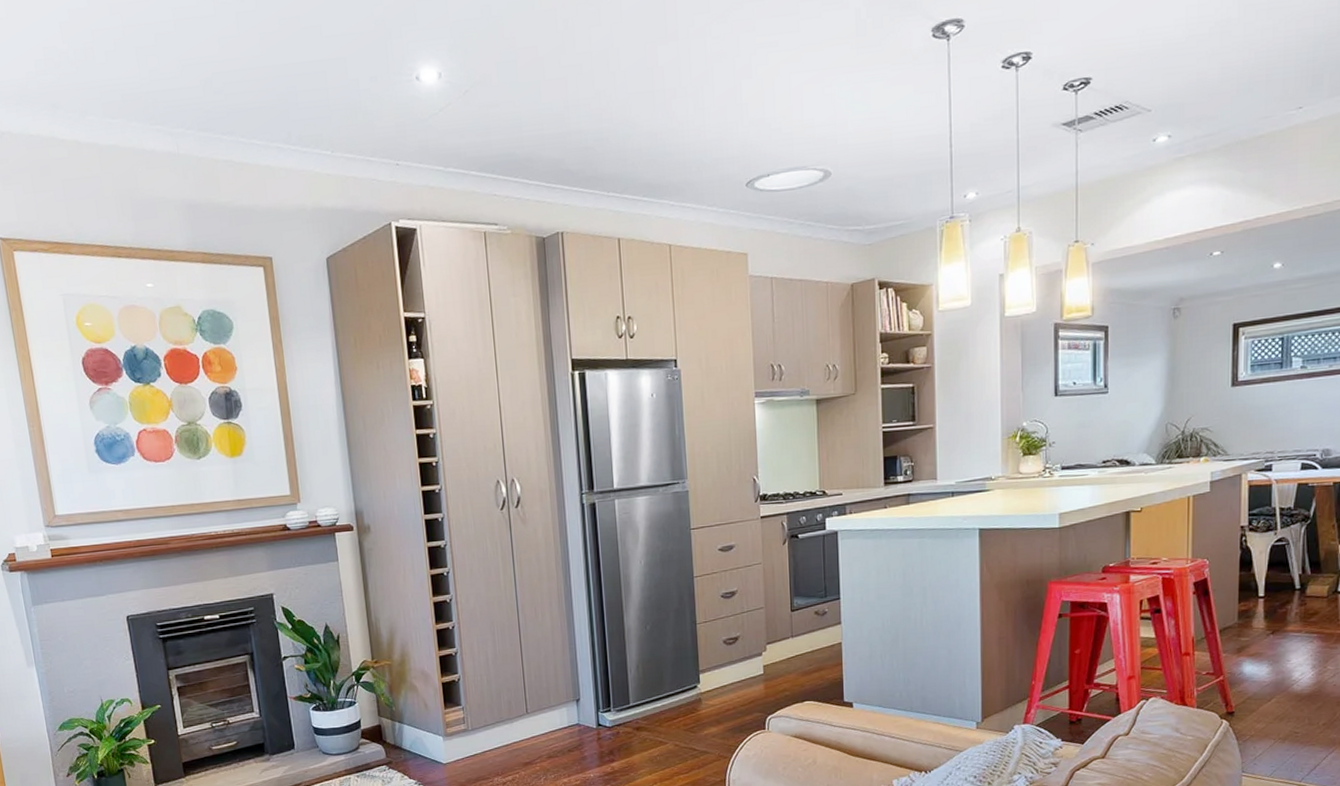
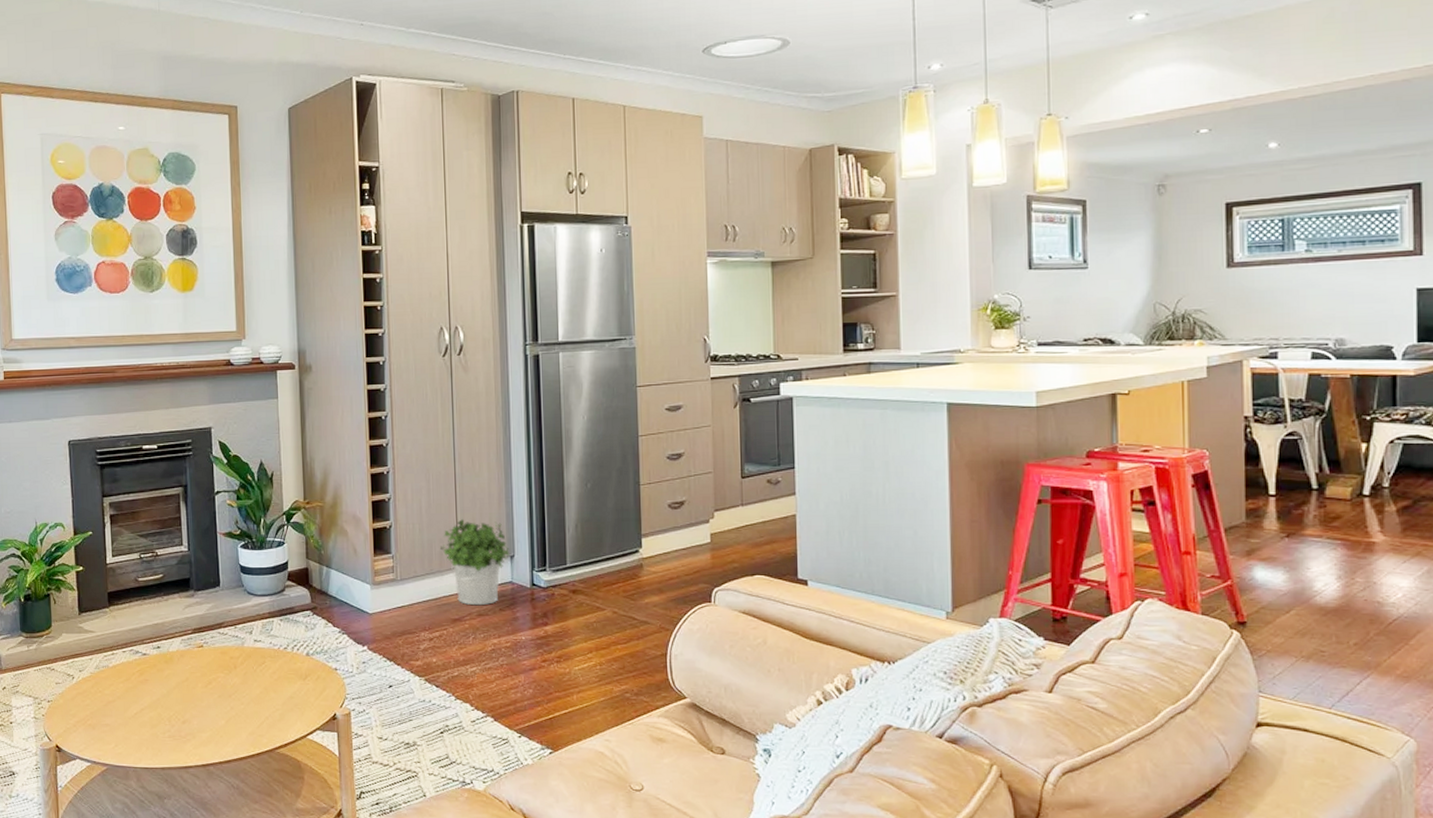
potted plant: none [508,668,575,749] -> present [439,519,509,606]

